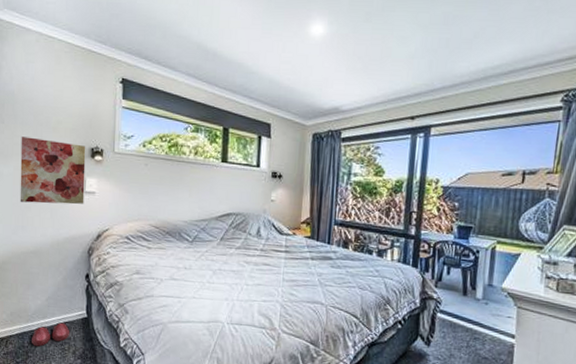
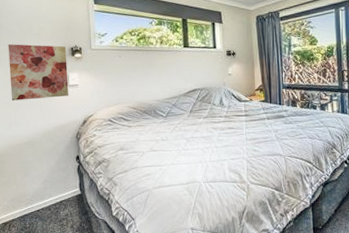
slippers: present [32,322,69,347] -> none [32,201,66,226]

